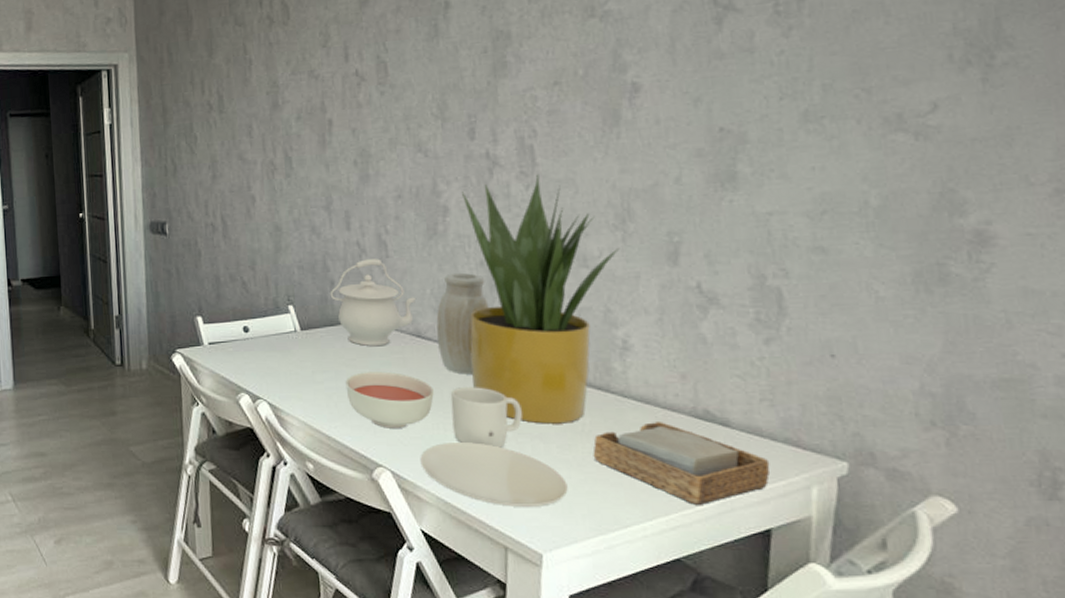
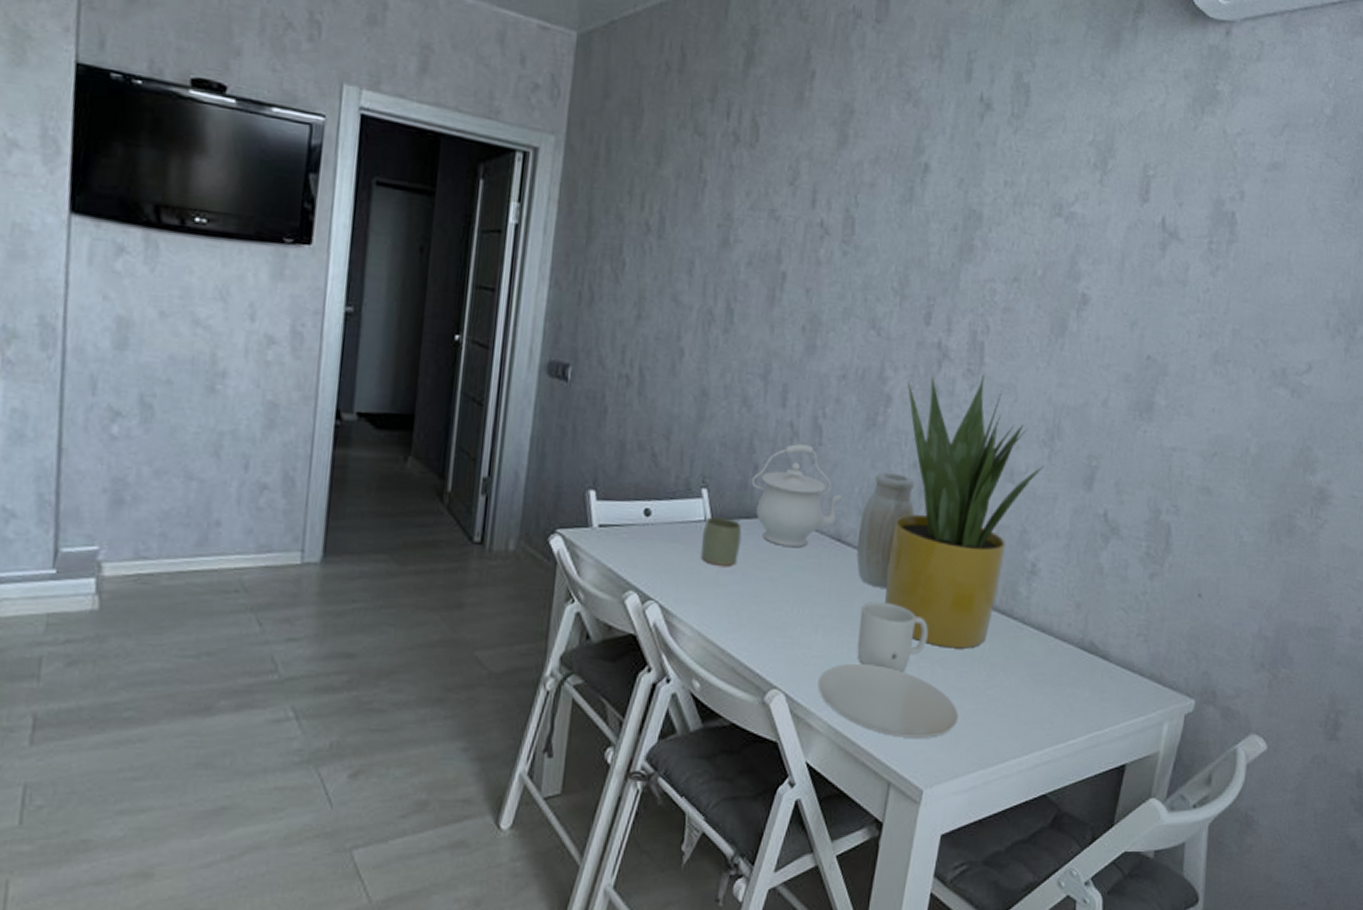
mug: none [294,327,330,367] -> present [701,517,742,566]
bowl: present [345,371,434,428] -> none [751,576,844,645]
napkin holder: present [593,422,770,505] -> none [986,651,1135,739]

